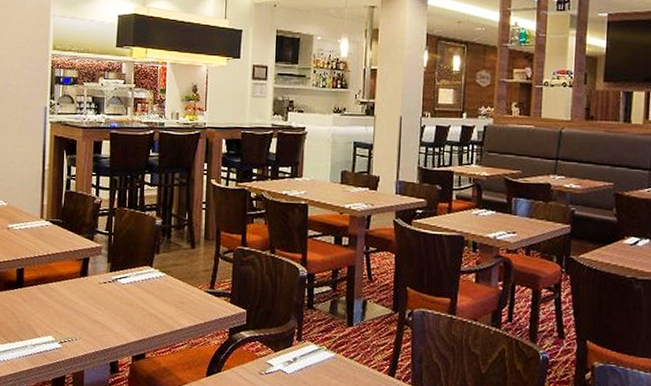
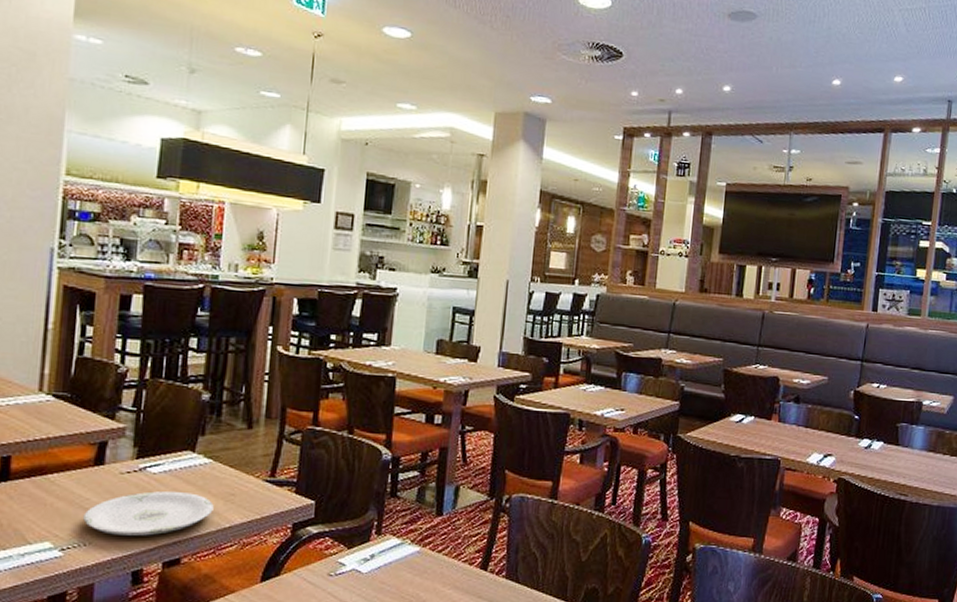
plate: none [74,298,168,334] -> present [83,491,214,536]

